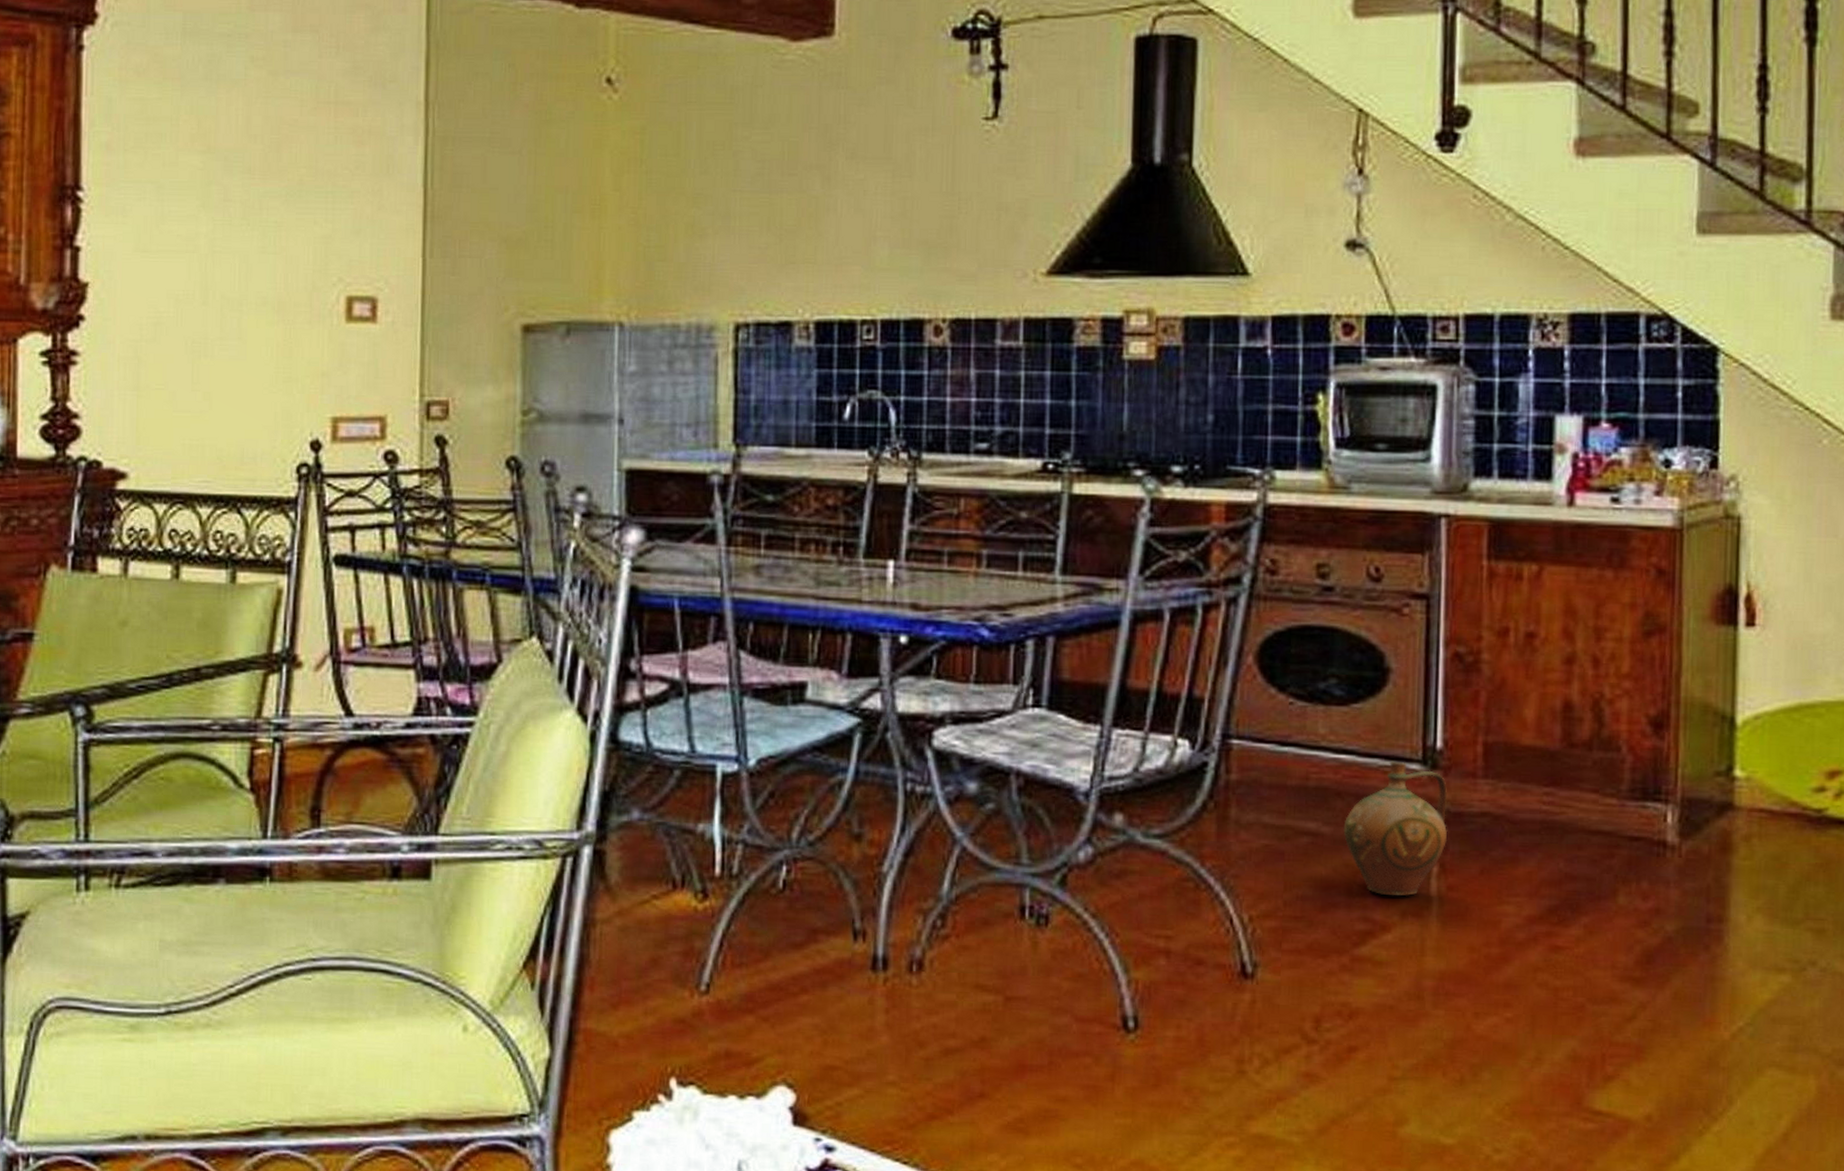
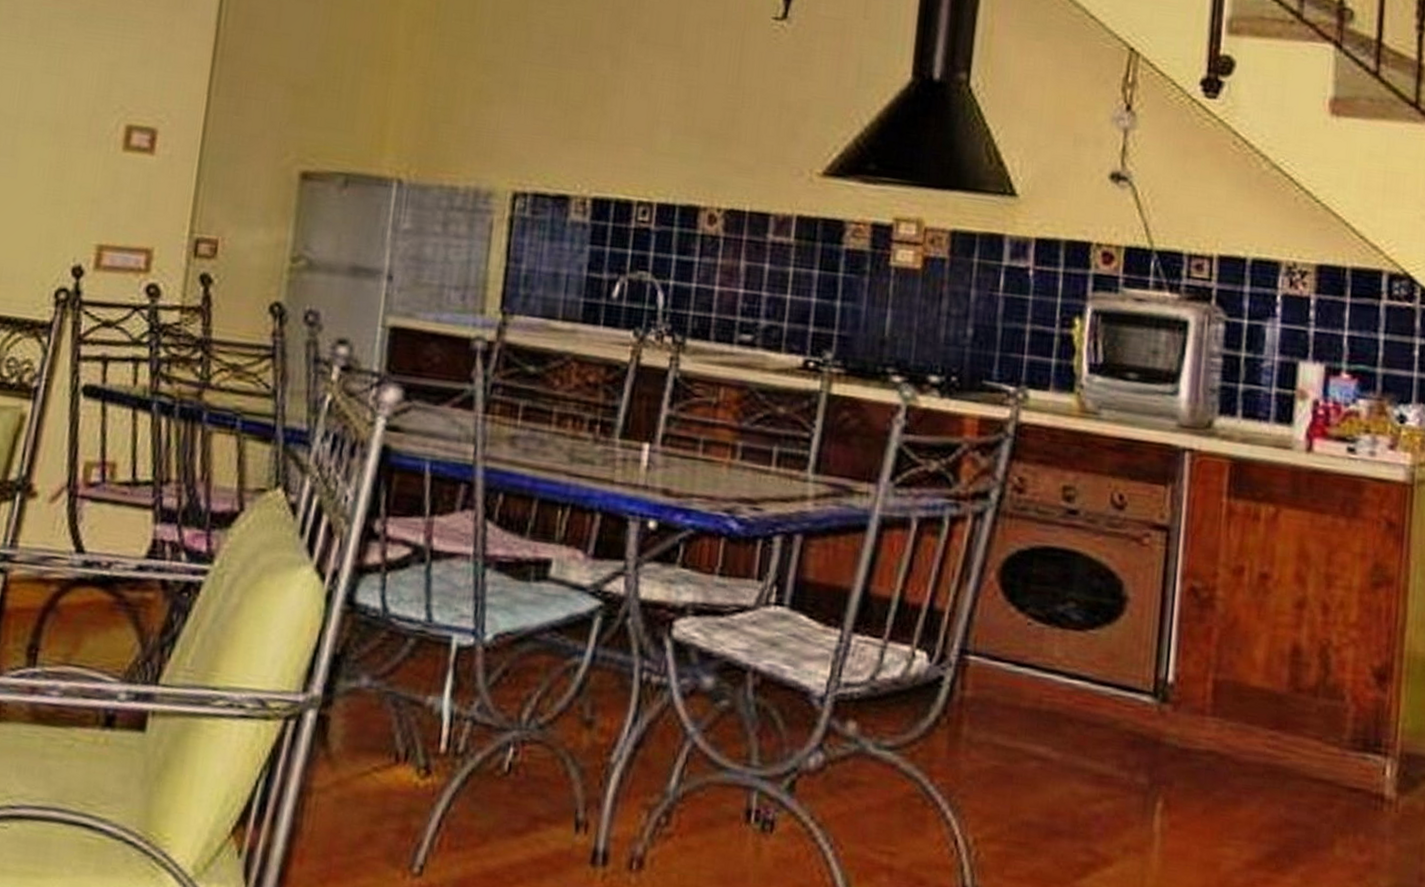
ceramic jug: present [1343,761,1448,897] -> none [1072,690,1176,830]

